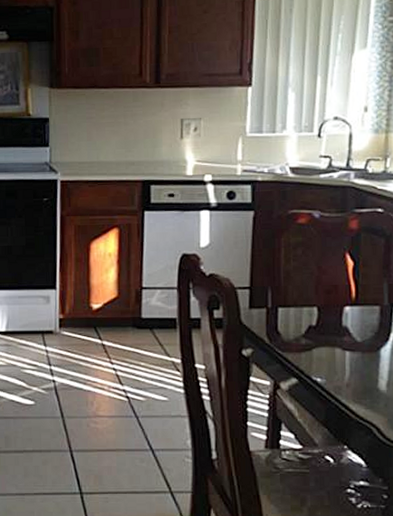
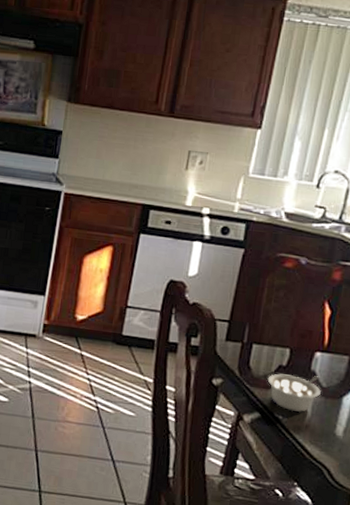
legume: none [299,331,356,372] -> present [267,374,321,413]

